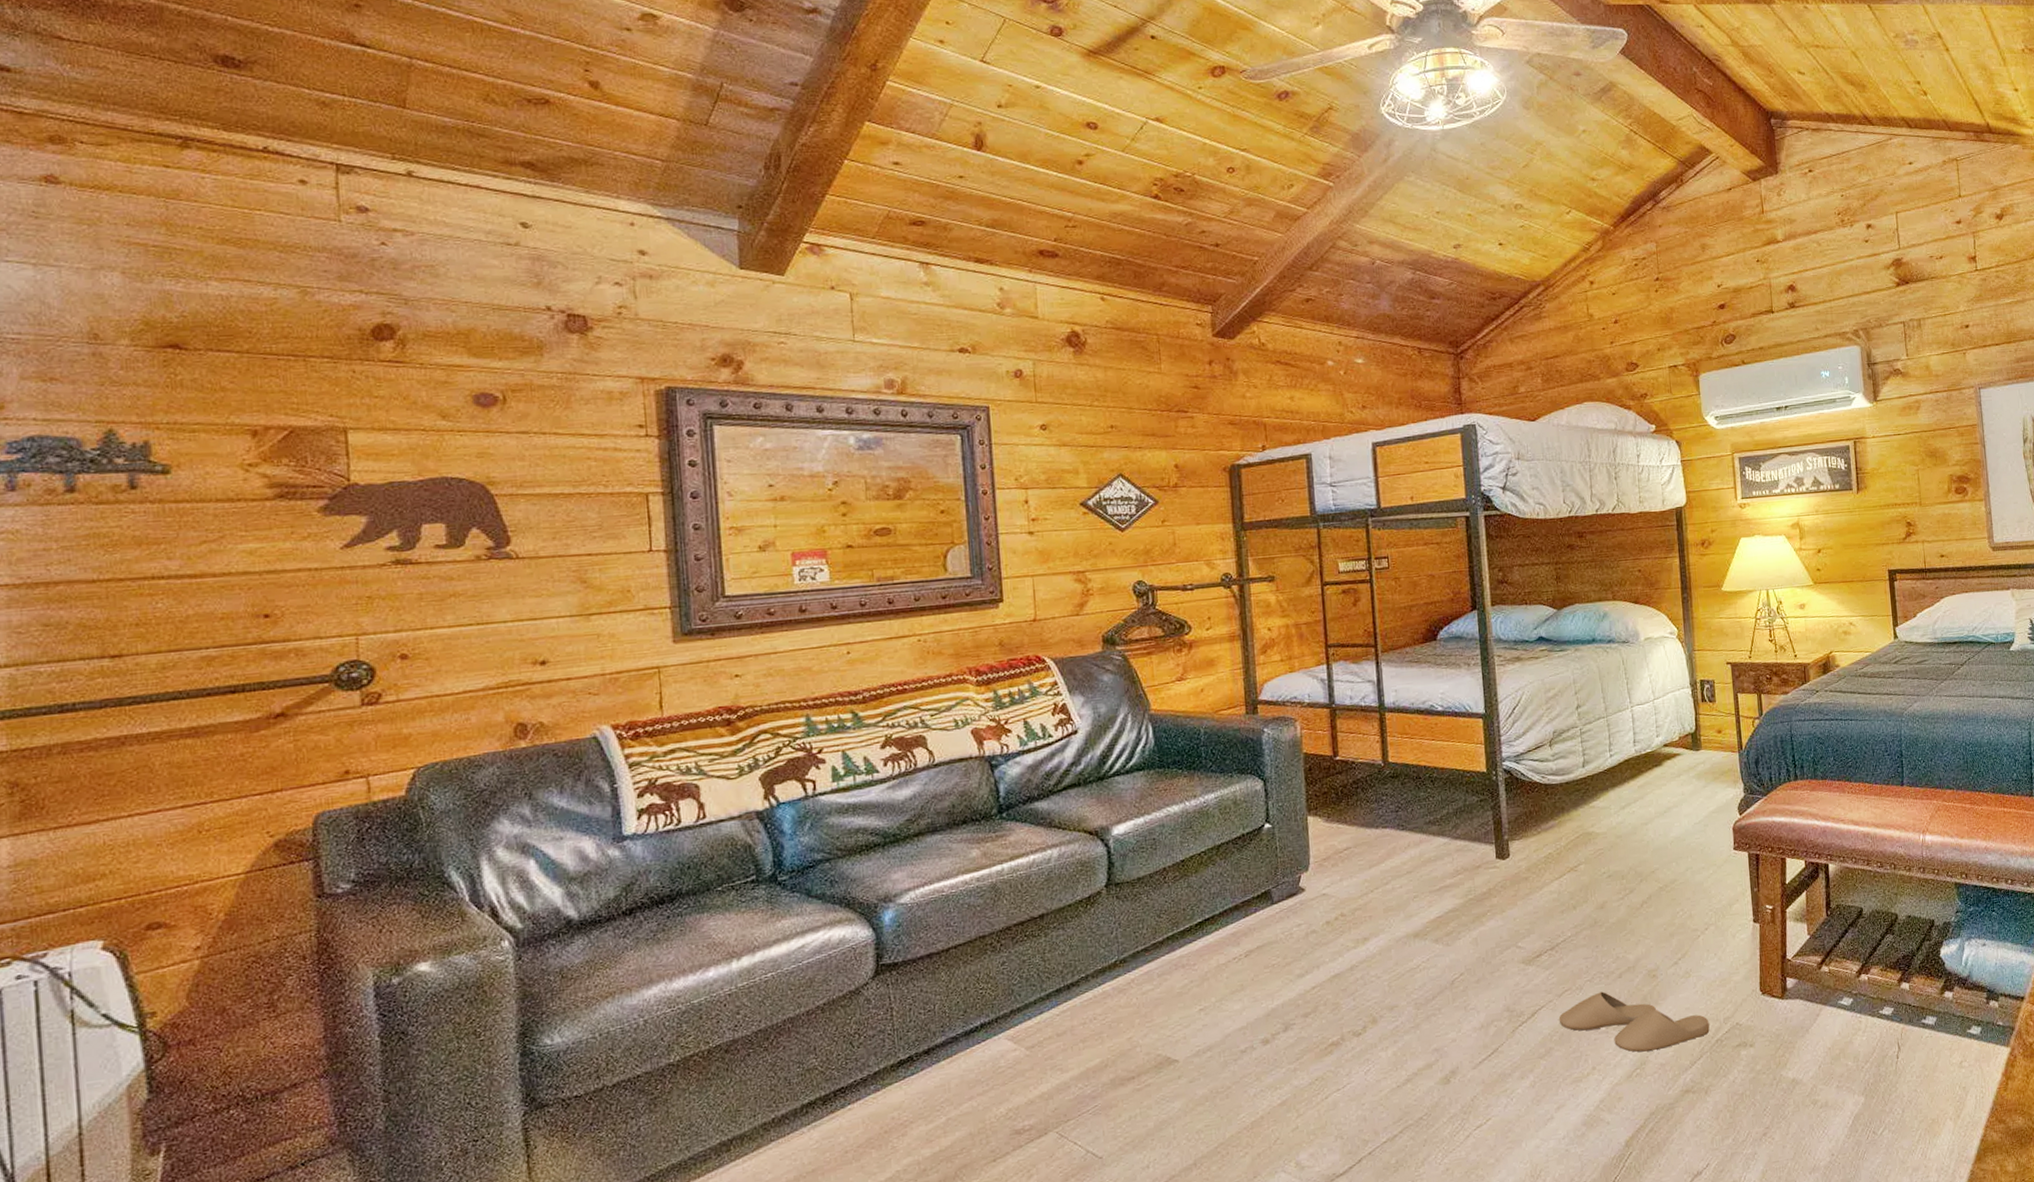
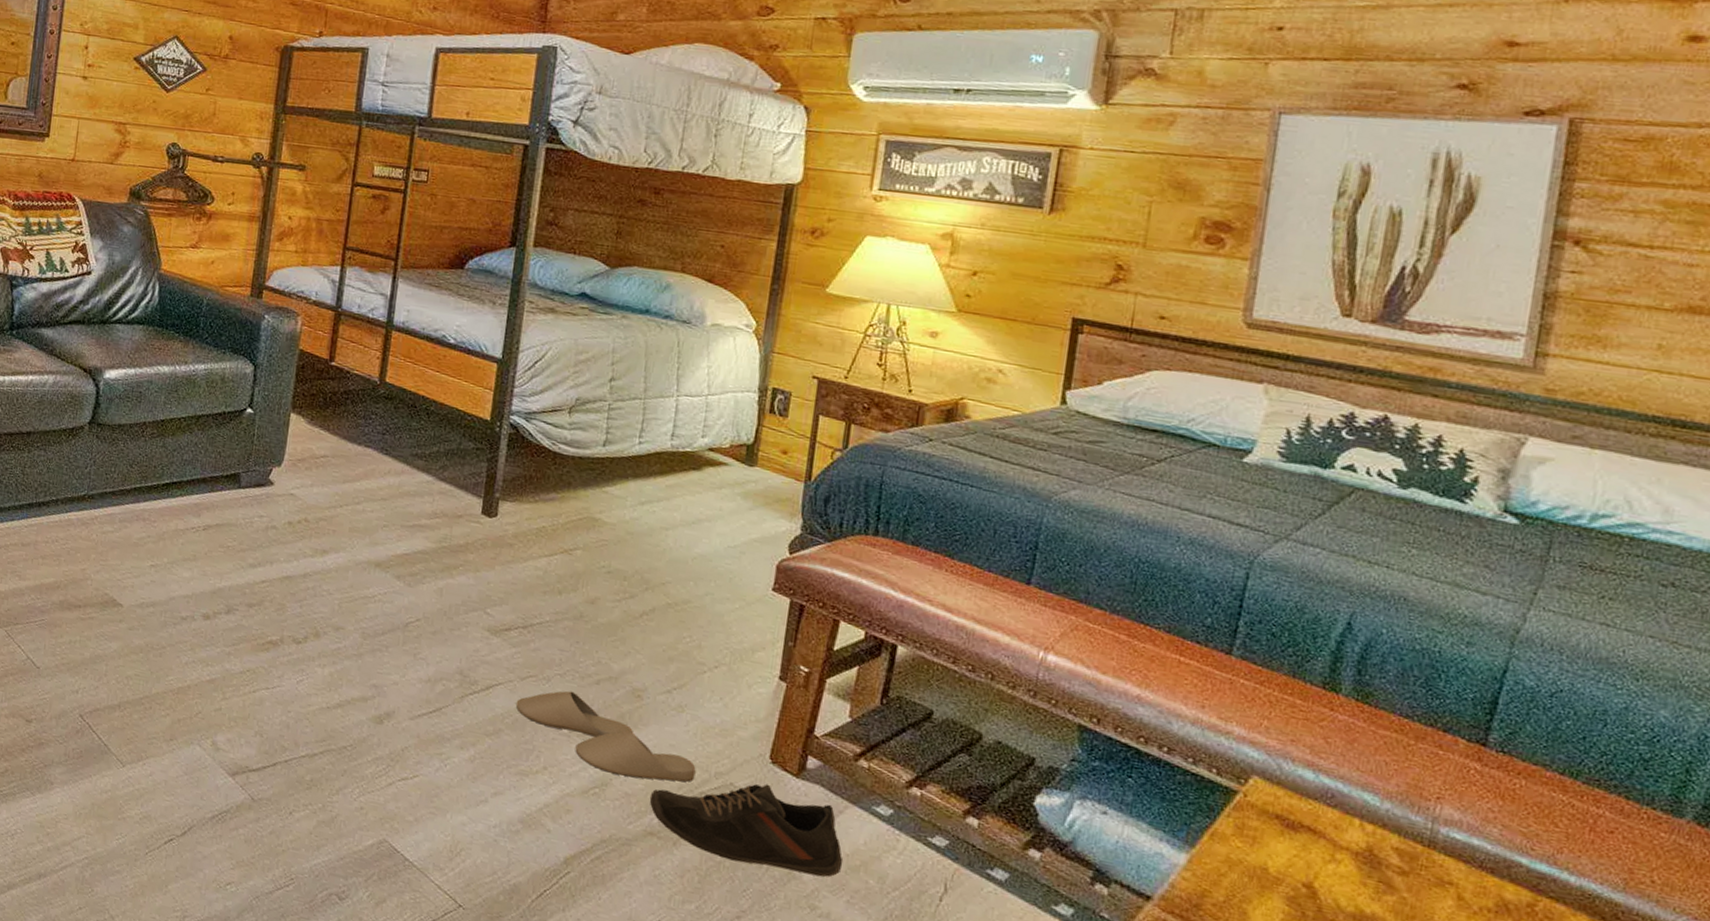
athletic shoe: none [1679,1012,1828,1090] -> present [649,784,844,878]

